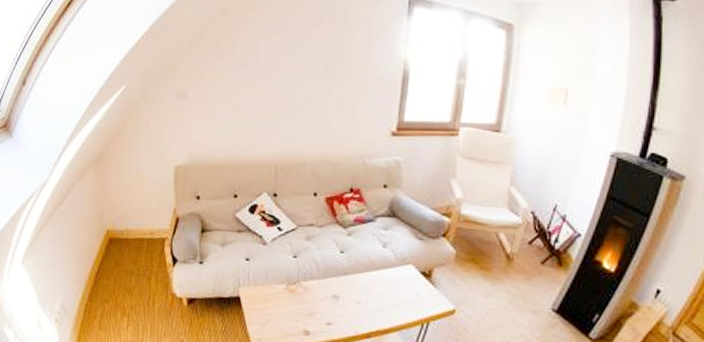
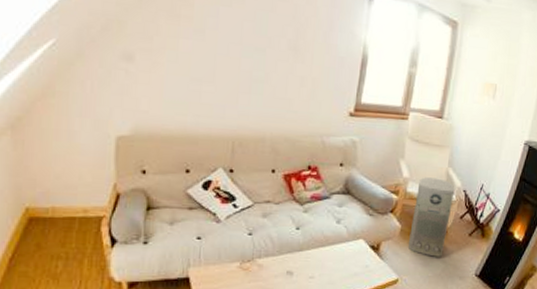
air purifier: none [466,197,520,287] -> present [409,177,455,257]

